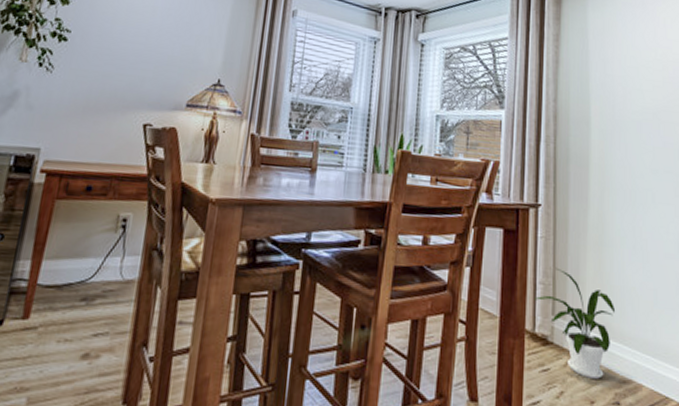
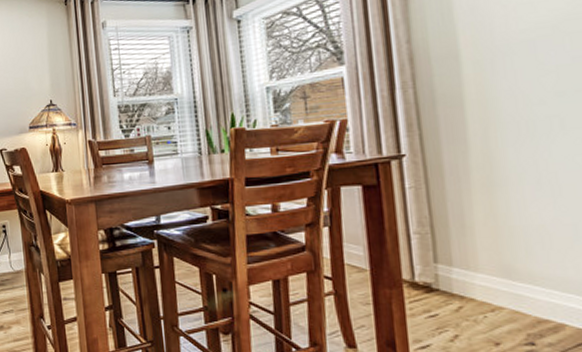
house plant: present [535,267,616,379] -> none [410,215,519,321]

